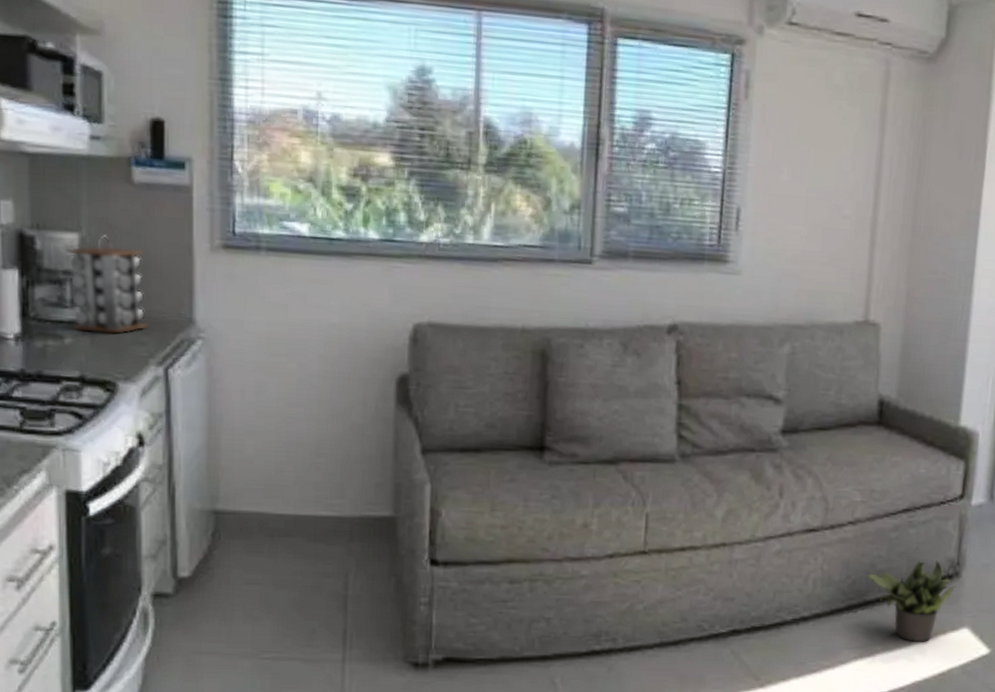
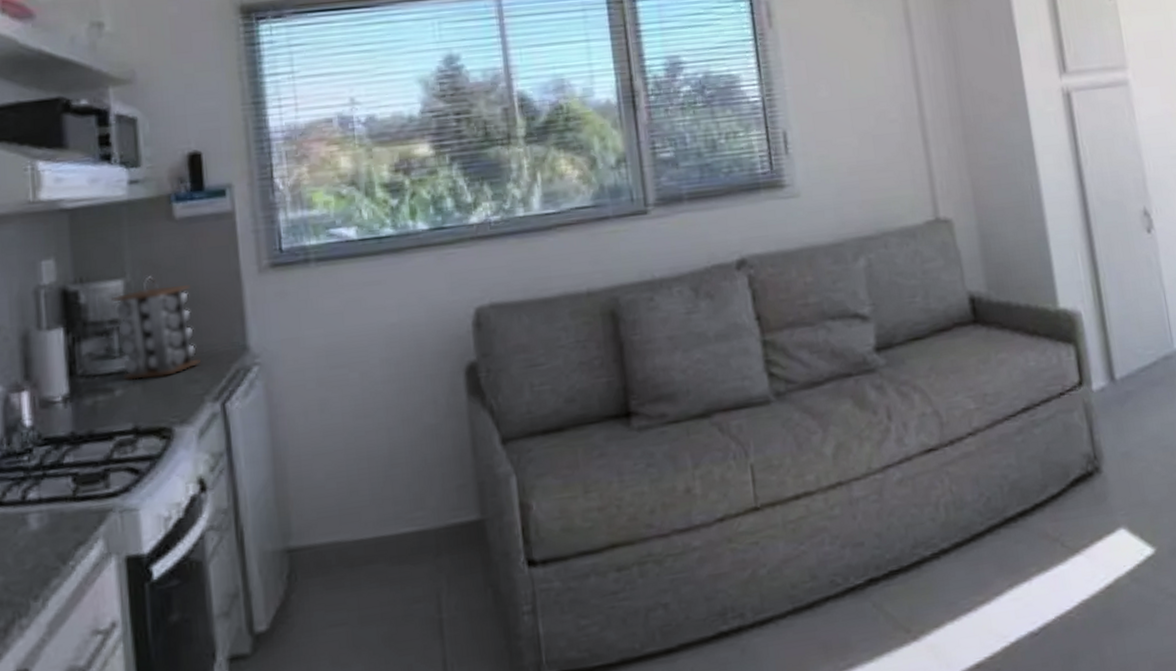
potted plant: present [866,560,956,643] -> none [1000,457,1099,556]

